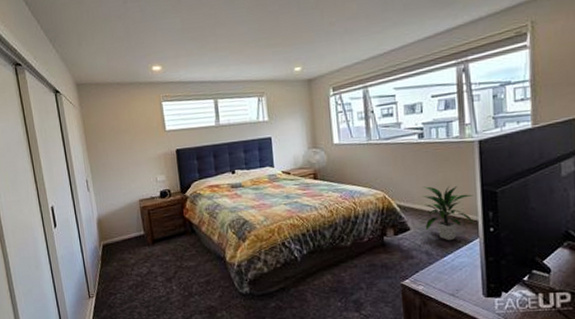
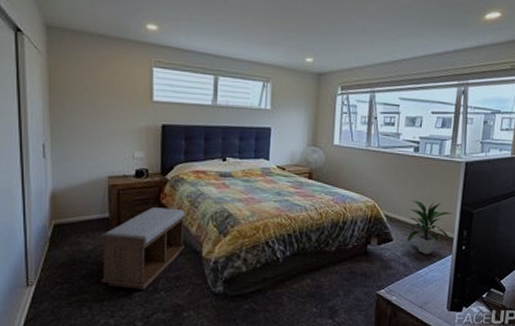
bench: none [140,221,211,295] -> present [101,207,185,290]

